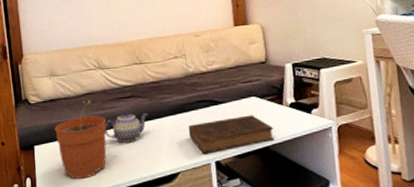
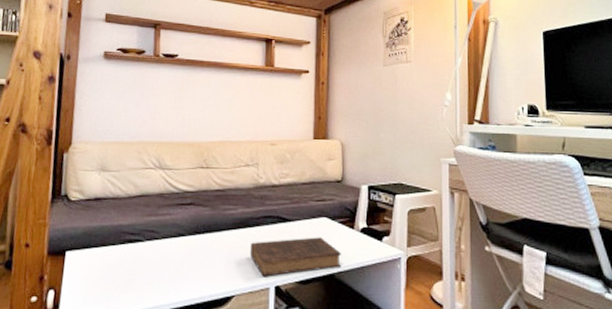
plant pot: present [55,101,107,179] -> none [95,203,159,296]
teapot: present [105,112,147,143] -> none [154,221,207,257]

